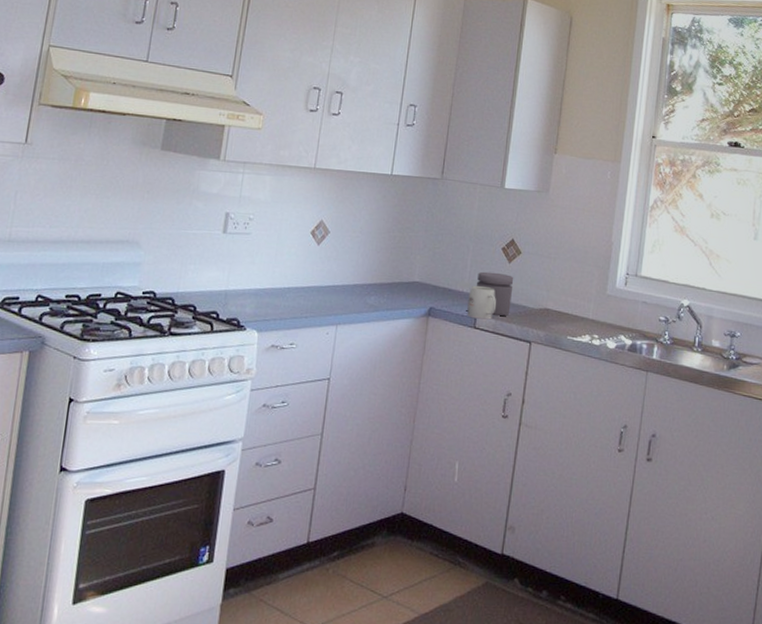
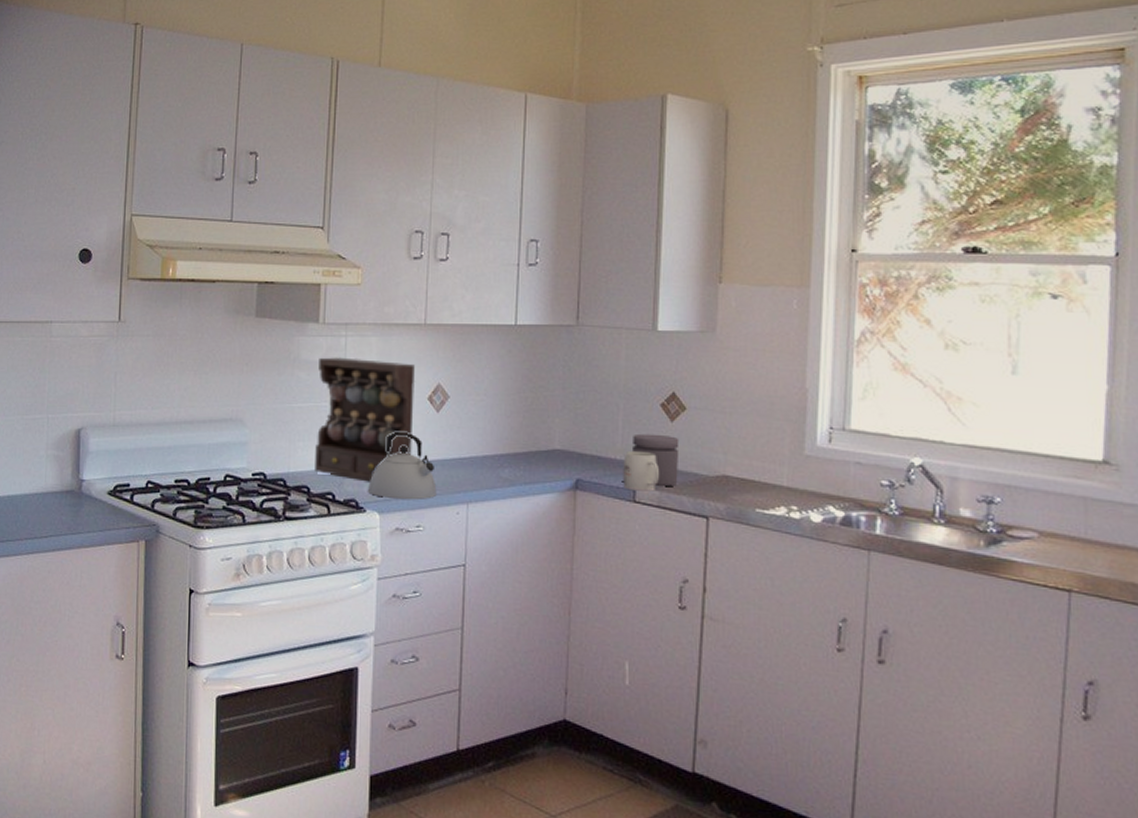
spice rack: none [202,190,302,304] -> present [315,357,415,482]
kettle: none [250,260,311,321] -> present [368,432,437,501]

